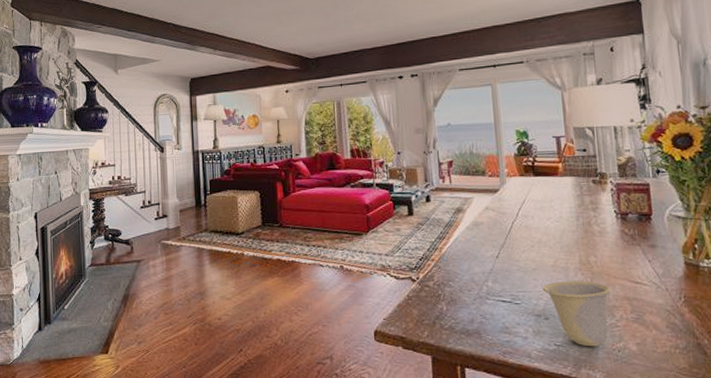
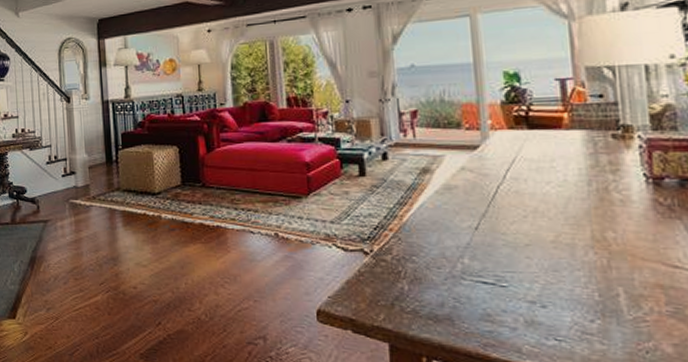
cup: present [542,281,611,347] -> none [538,261,637,345]

